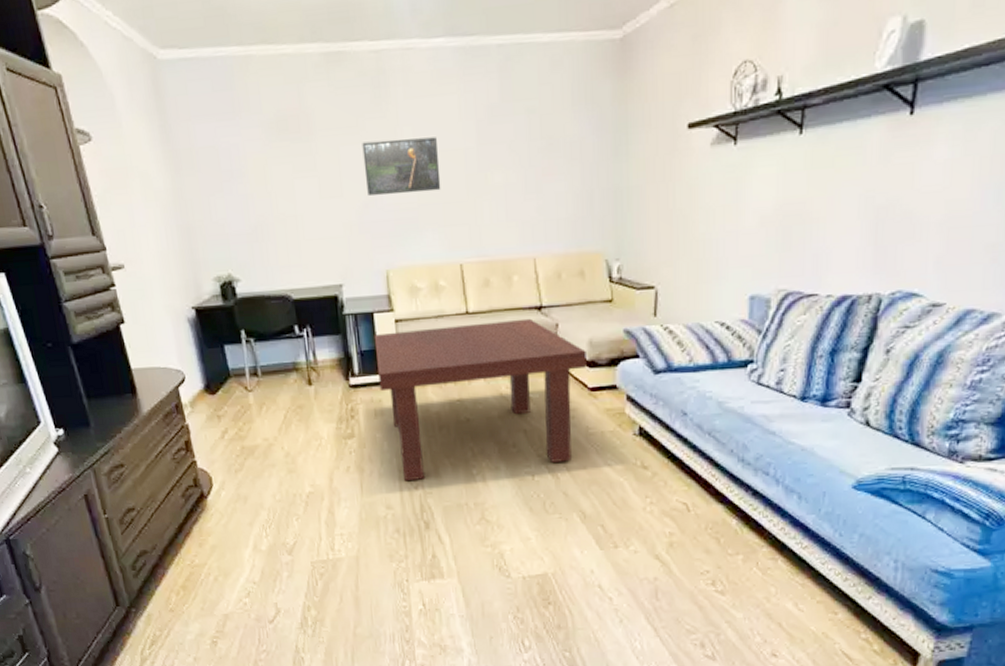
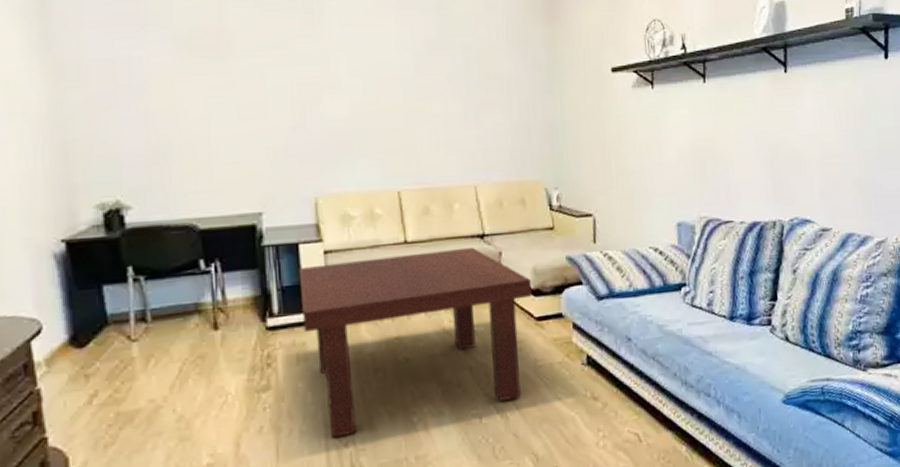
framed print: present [362,137,441,196] -> none [291,64,378,120]

